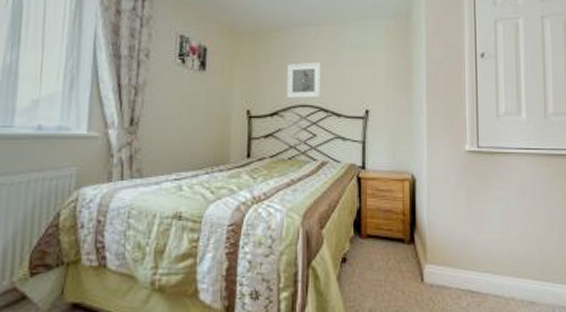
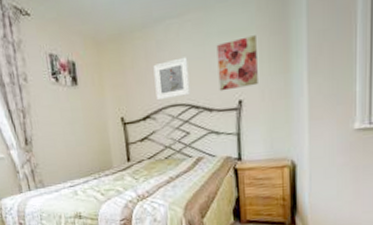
wall art: none [348,54,384,99] -> present [216,35,258,92]

